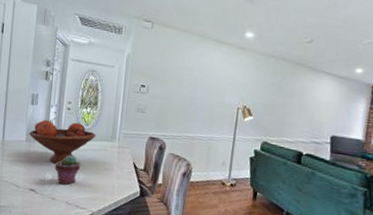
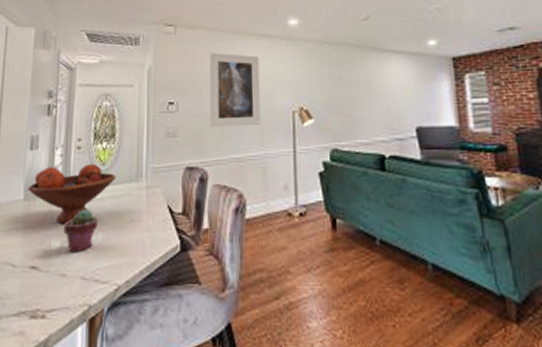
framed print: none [172,50,217,114] -> present [210,52,261,128]

